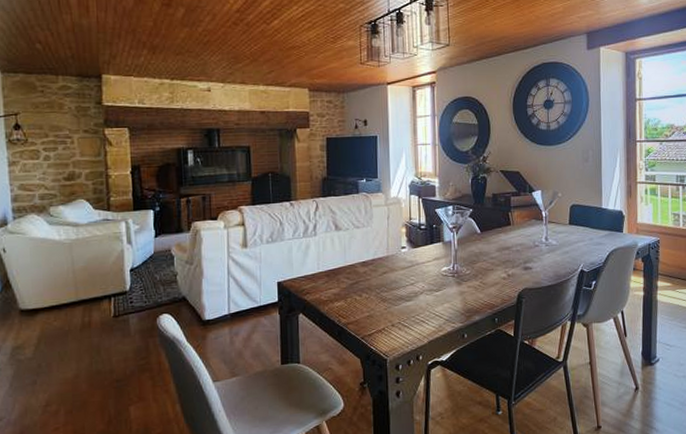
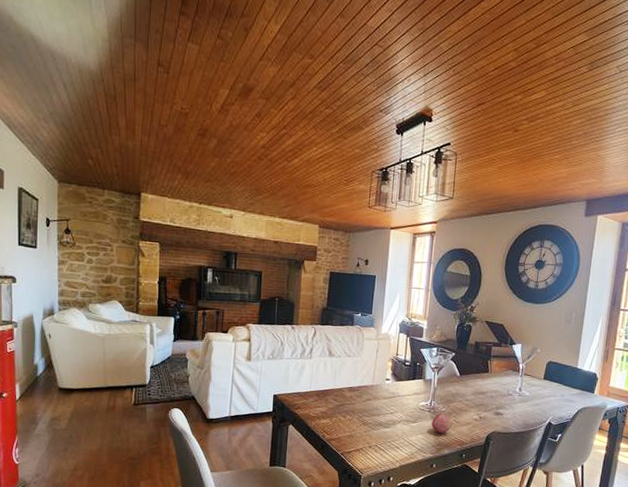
fruit: none [457,275,480,299] -> present [431,412,453,434]

